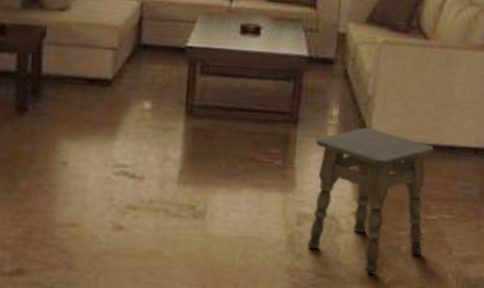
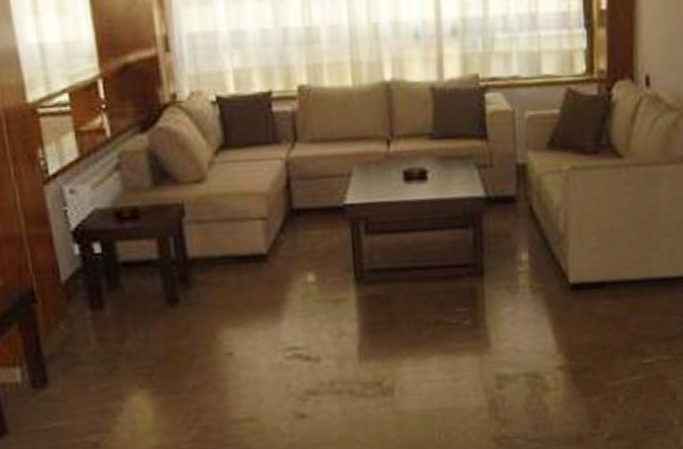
side table: present [307,128,433,276] -> none [507,269,642,433]

